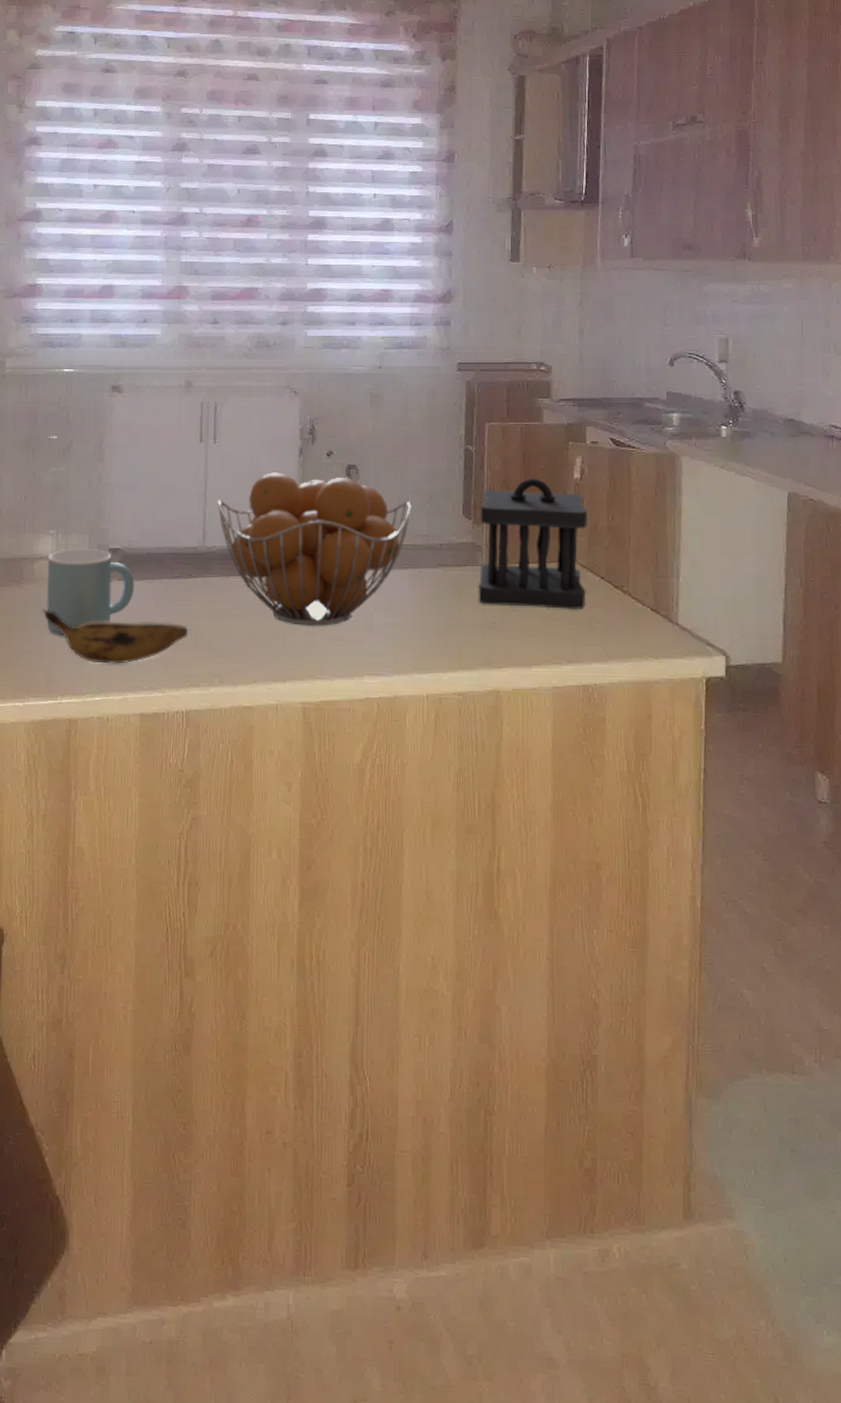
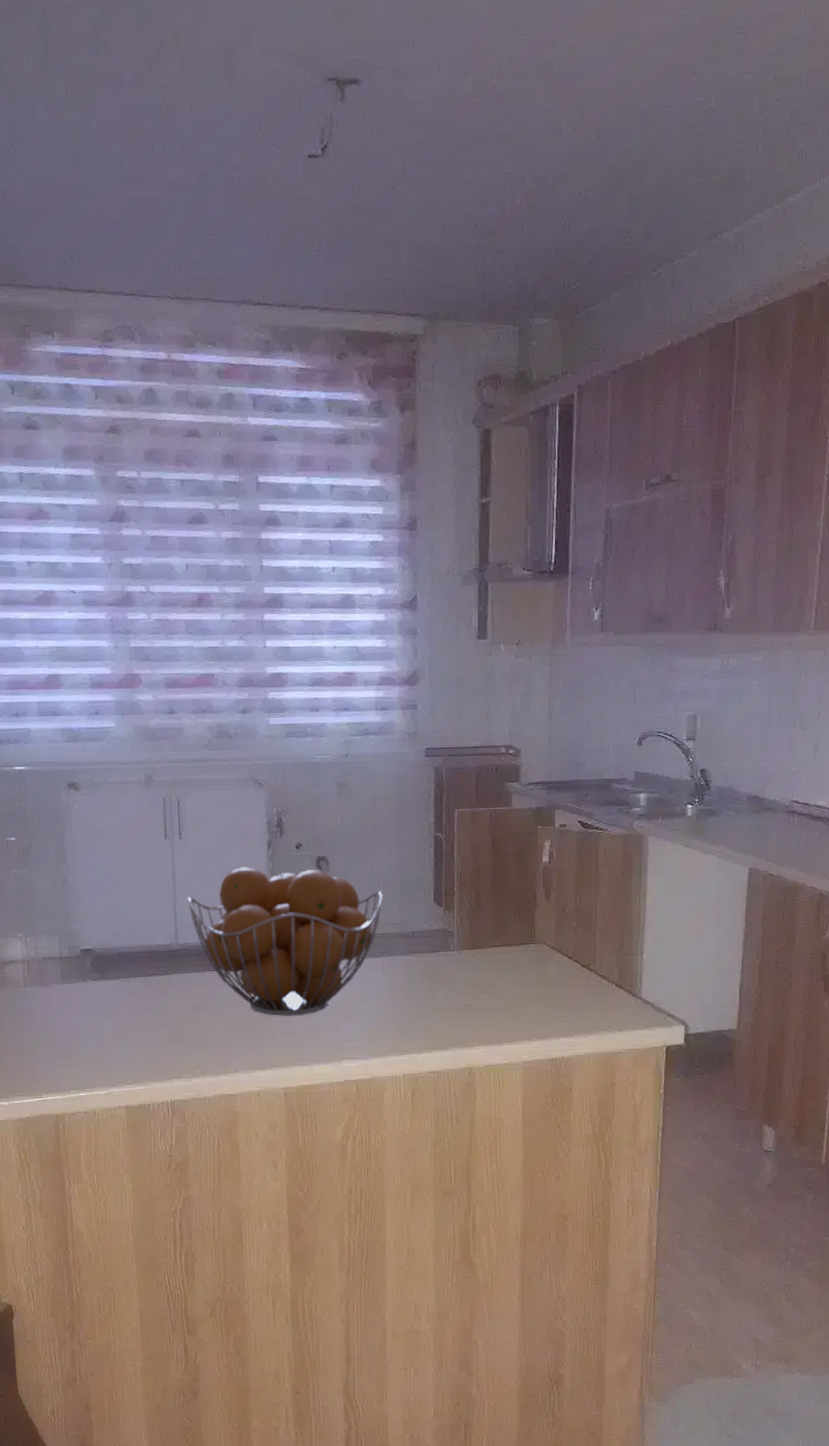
banana: present [42,609,188,664] -> none [18,1011,167,1062]
mug: present [46,549,135,637] -> none [18,951,110,1038]
utensil holder: present [478,478,587,609] -> none [450,863,556,989]

